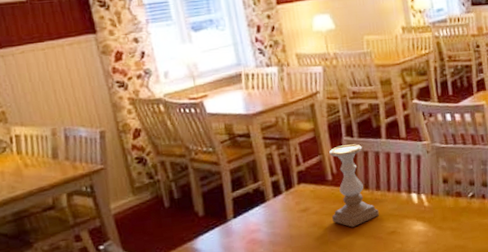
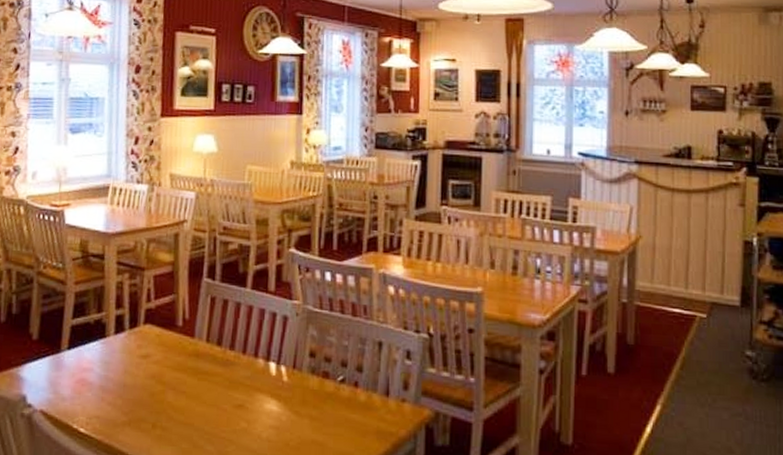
candle holder: present [329,144,379,227] -> none [174,287,228,390]

